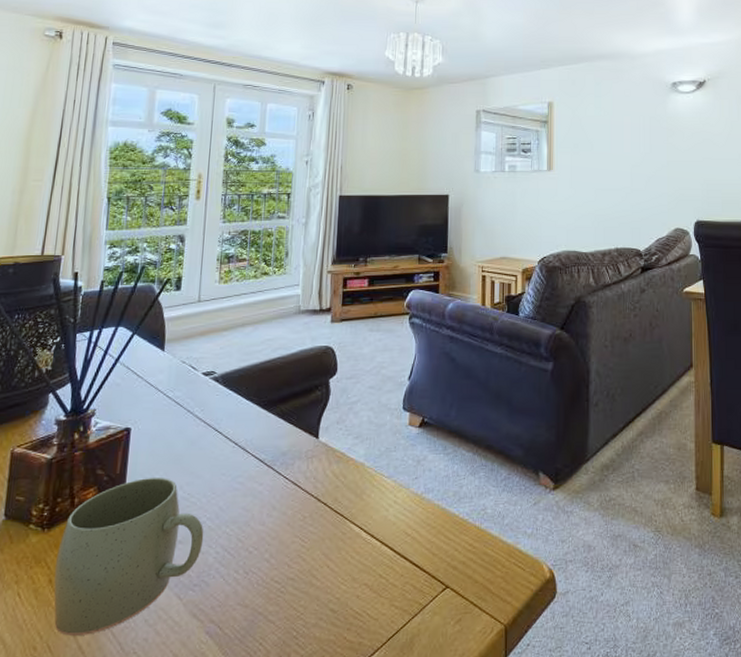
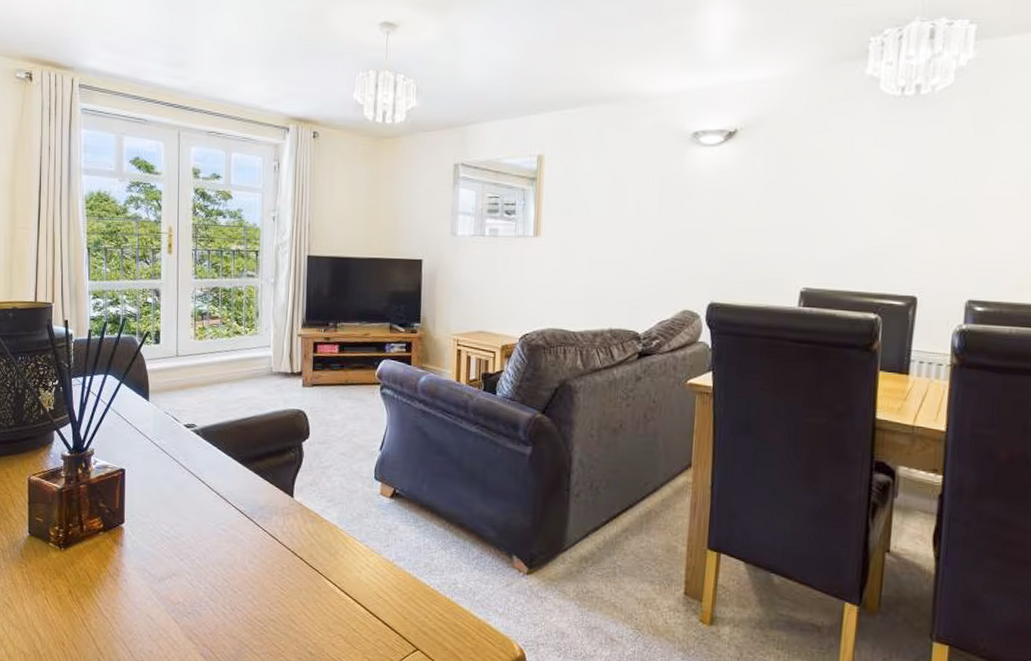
mug: present [53,478,204,637] -> none [72,515,194,640]

